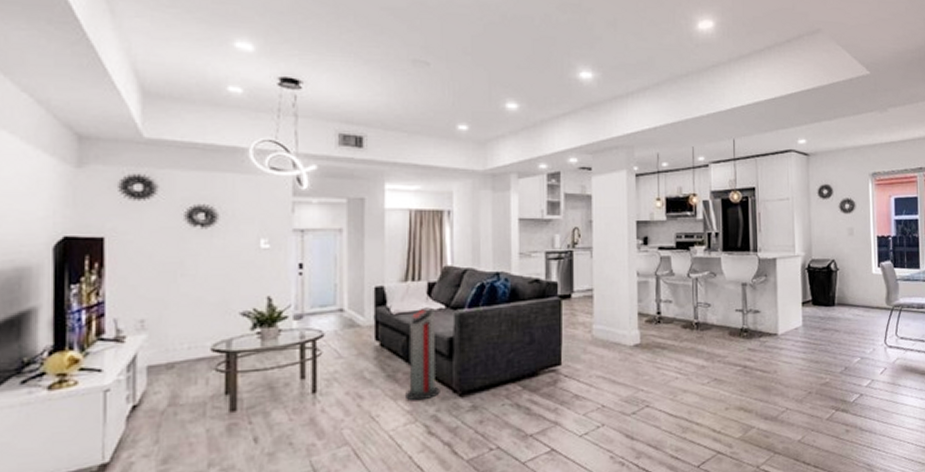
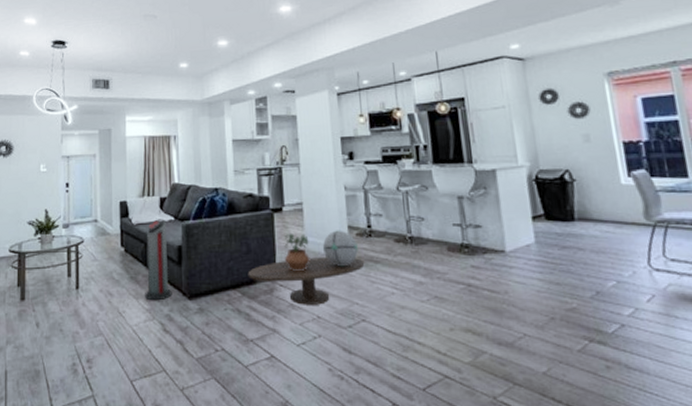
coffee table: none [530,345,652,395] -> present [247,257,365,305]
potted plant: none [570,320,598,360] -> present [284,233,310,271]
decorative sphere: none [611,317,646,354] -> present [322,230,358,267]

